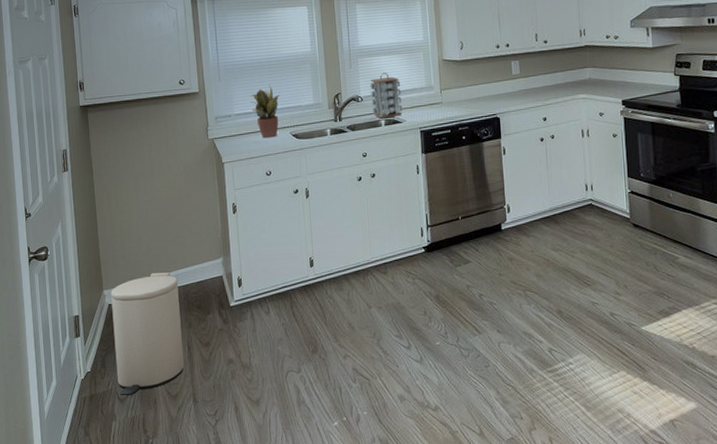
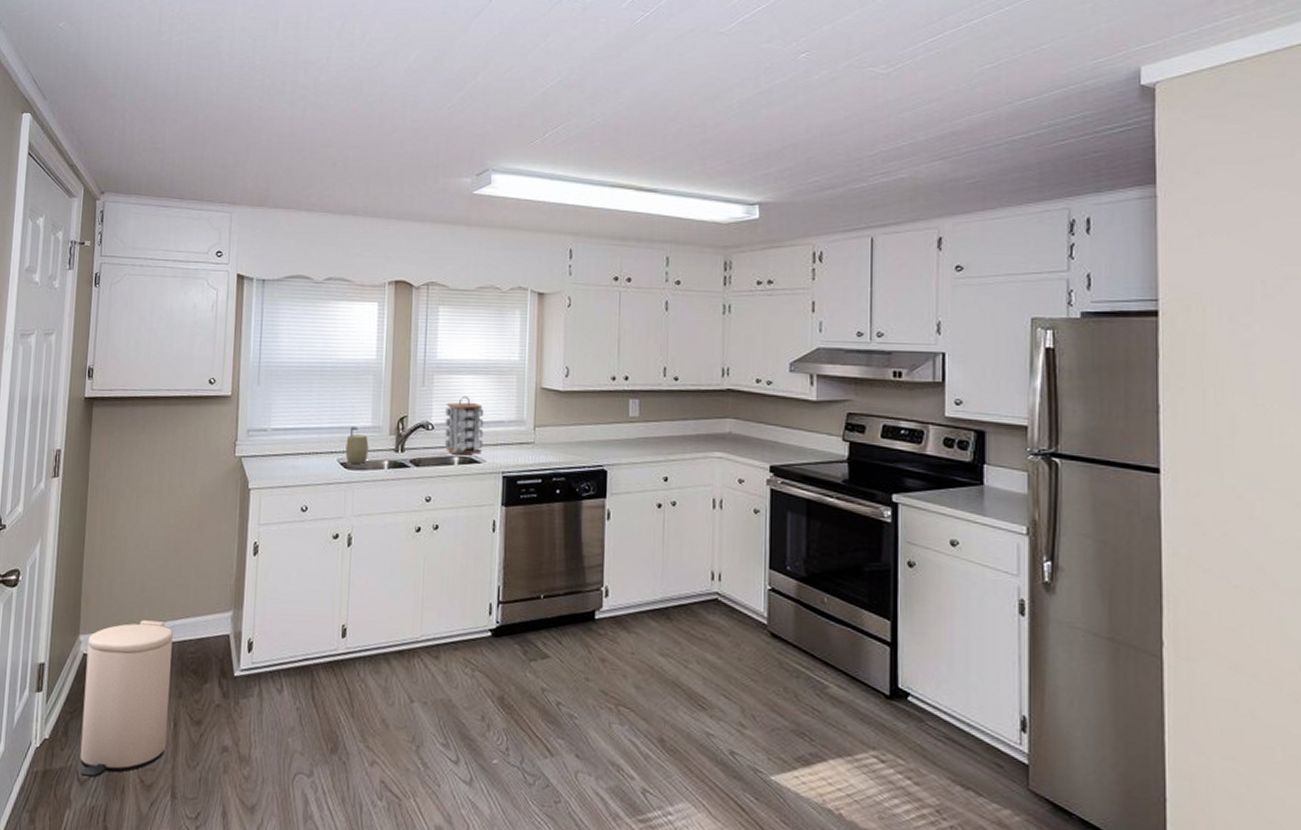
potted plant: present [250,84,280,138] -> none [293,395,331,464]
soap dispenser: none [295,106,314,134] -> present [345,427,369,464]

